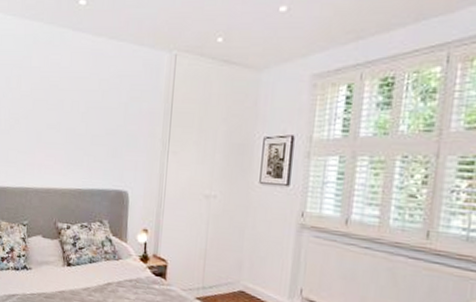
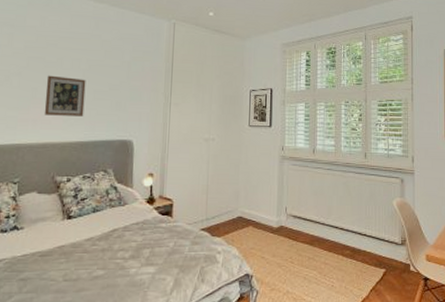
picture frame: none [47,118,85,163] -> present [44,75,86,116]

